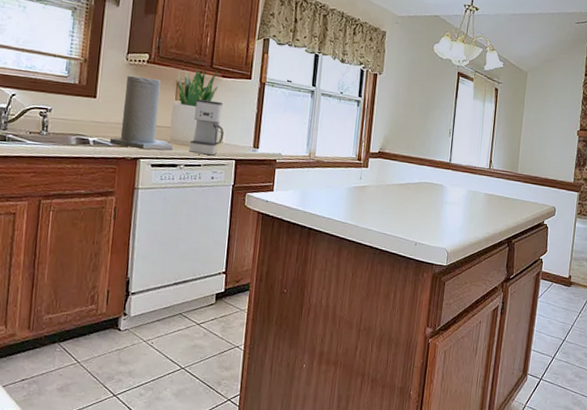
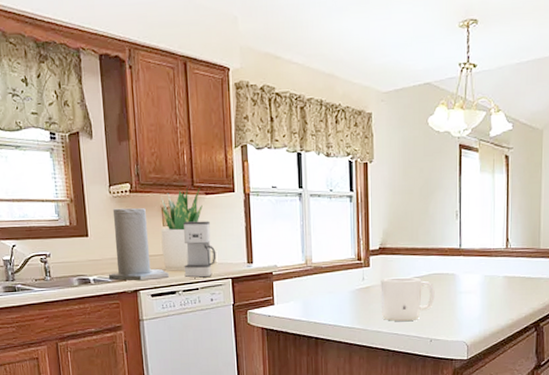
mug: none [373,180,424,224] -> present [380,277,435,322]

